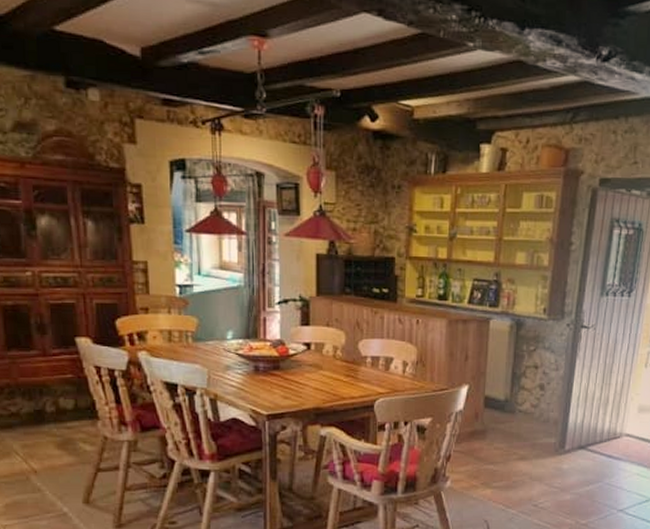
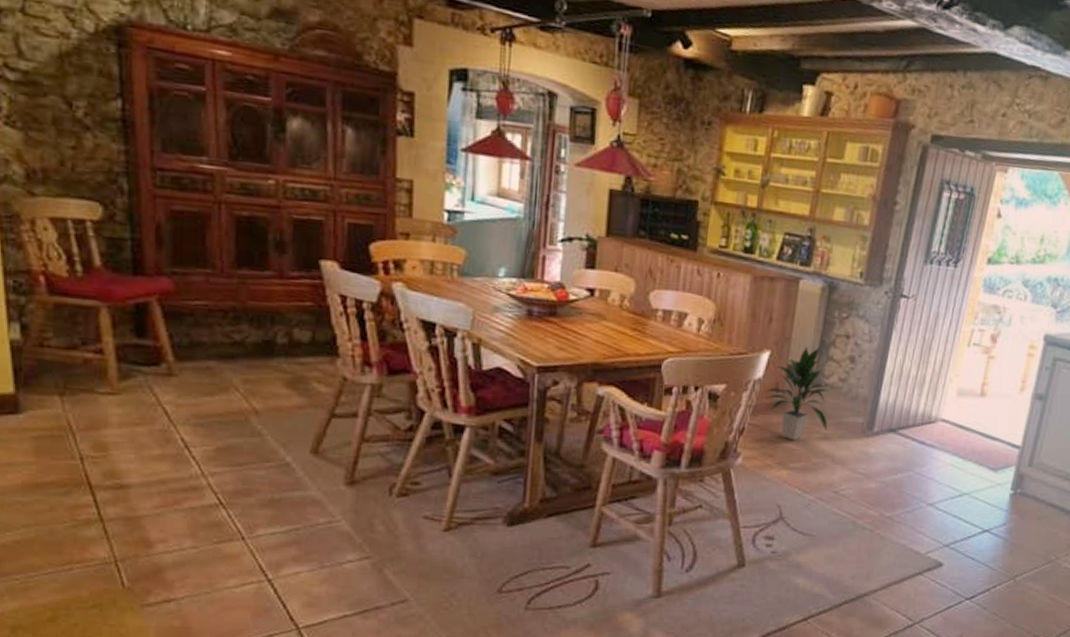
indoor plant: none [466,378,524,463] -> present [764,346,830,441]

